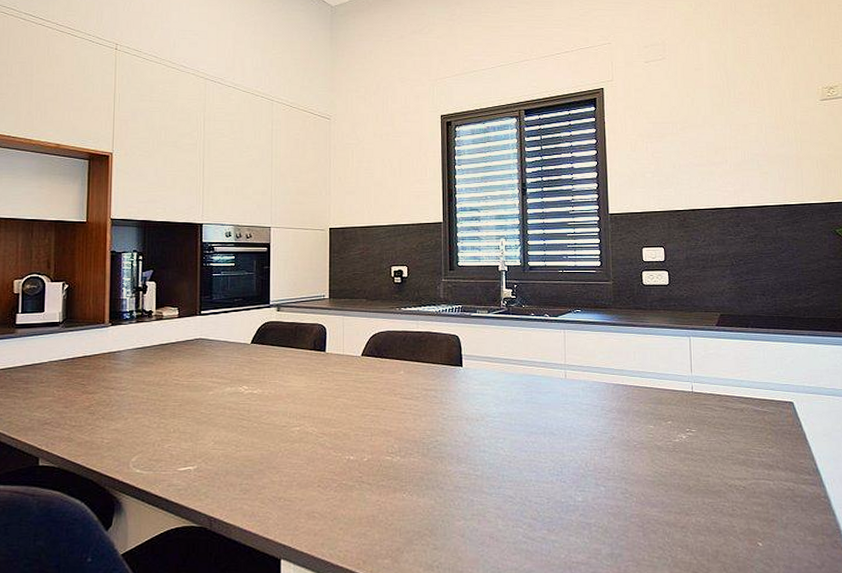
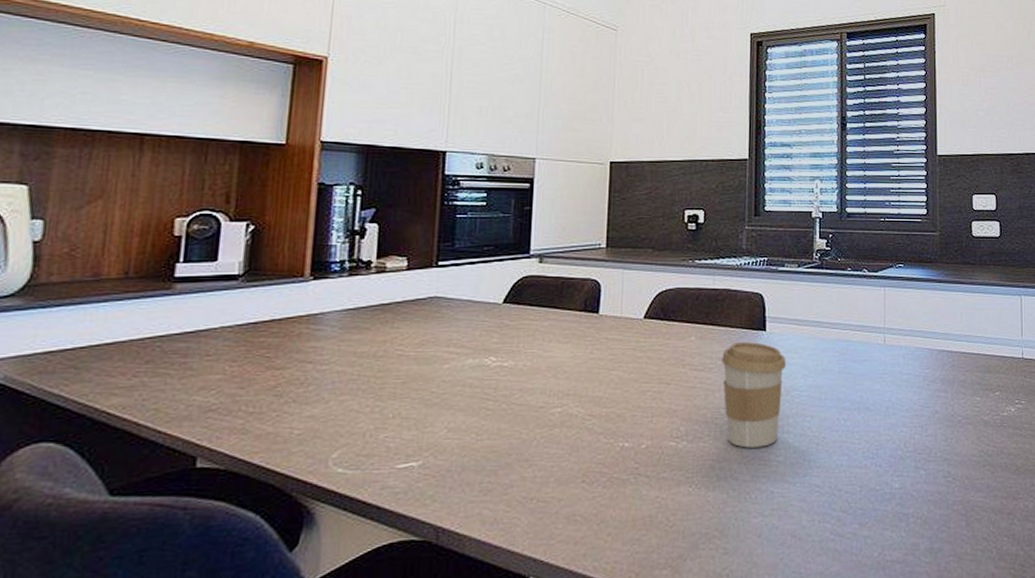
coffee cup: none [426,376,480,463] -> present [722,342,786,448]

